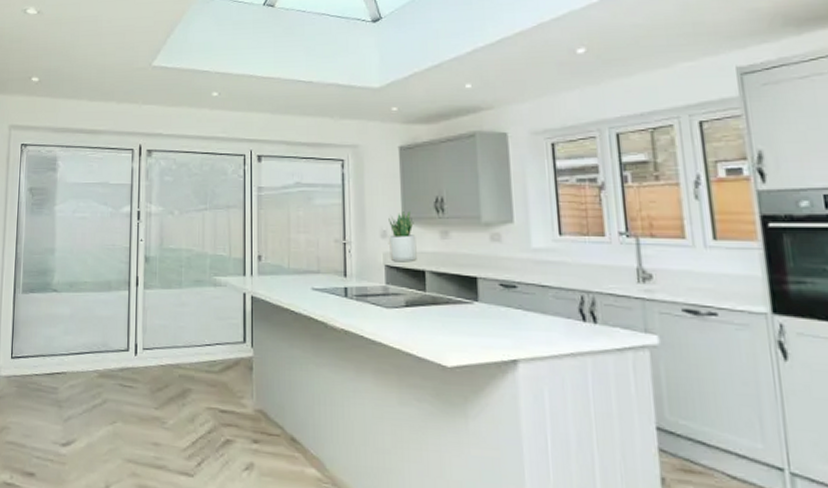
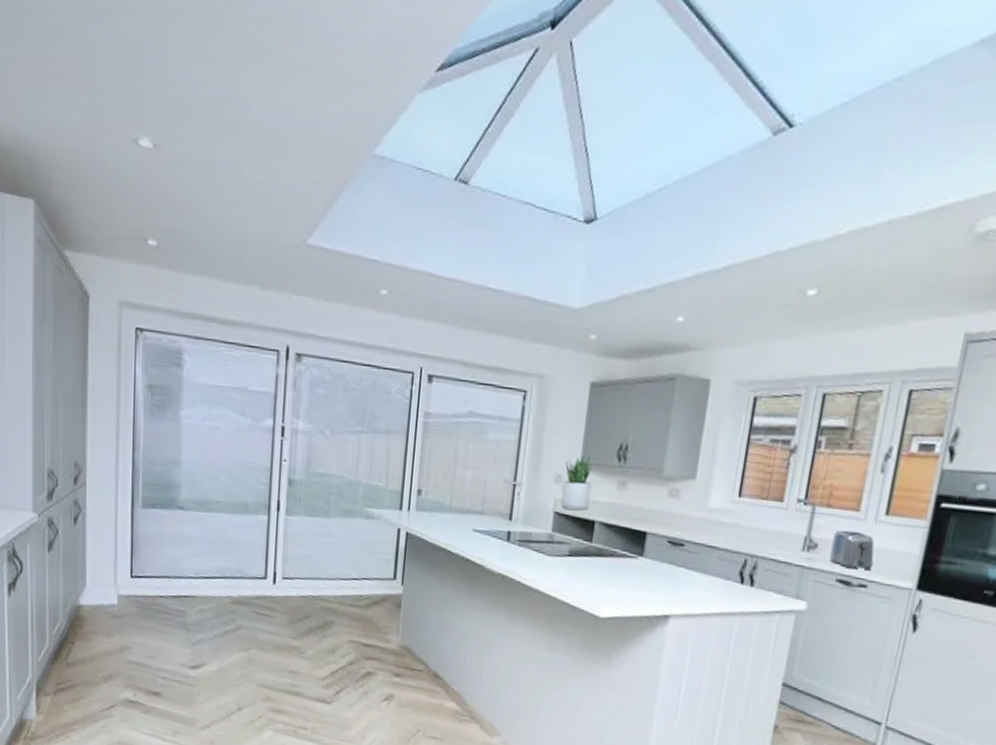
toaster: none [666,258,716,298] -> present [829,530,875,571]

